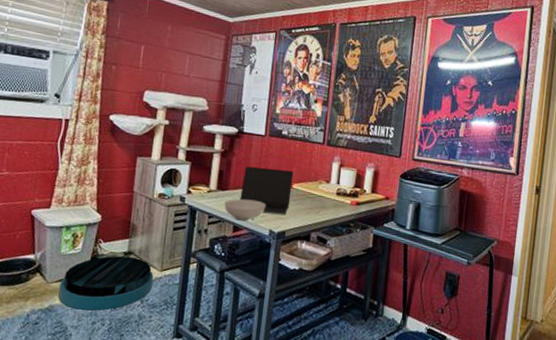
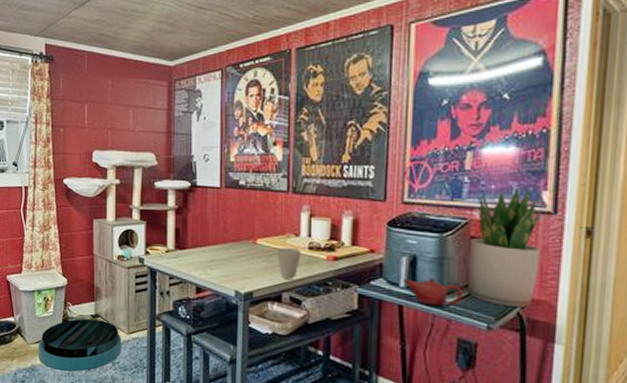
bowl: present [224,199,267,221] -> none [184,258,229,282]
laptop: present [240,166,294,215] -> none [200,222,256,274]
mug: none [309,192,331,220] -> present [277,247,302,279]
teapot: none [409,222,452,246] -> present [403,278,463,307]
planter: none [455,152,509,247] -> present [467,187,542,308]

